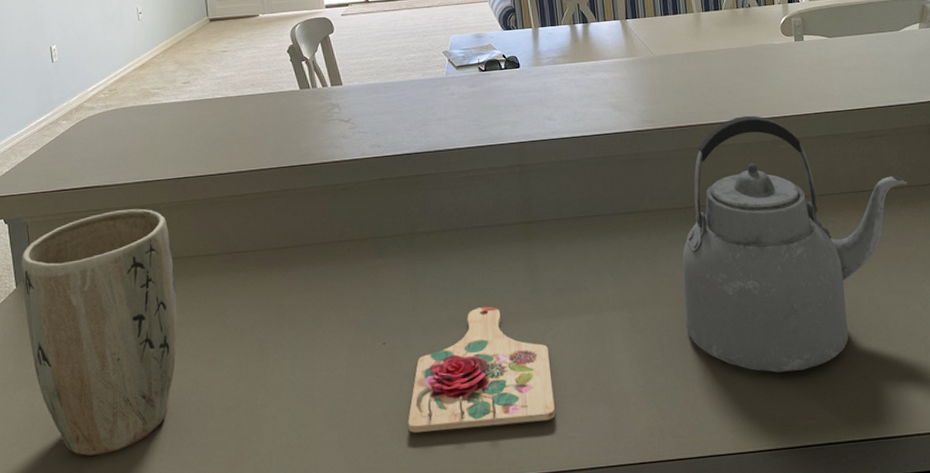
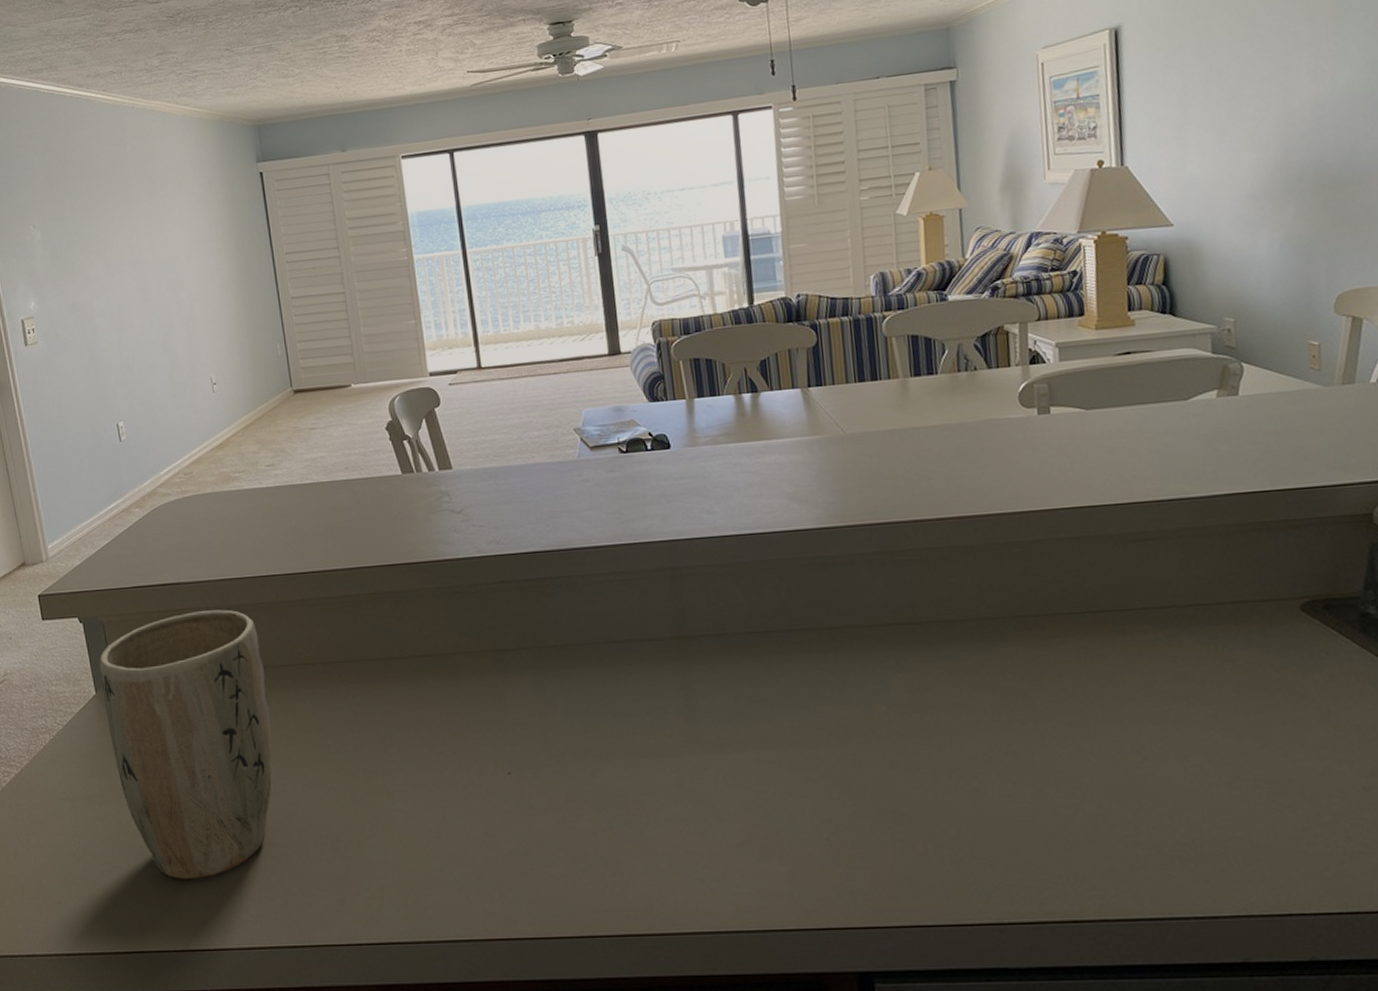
cutting board: present [408,306,556,433] -> none [539,736,718,876]
kettle: present [682,115,908,373] -> none [880,510,1193,832]

